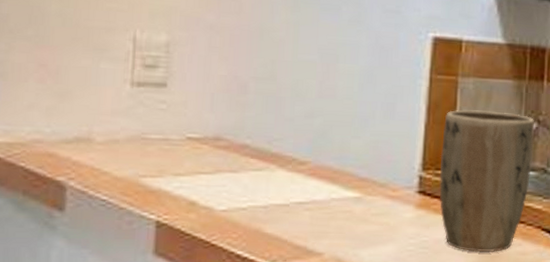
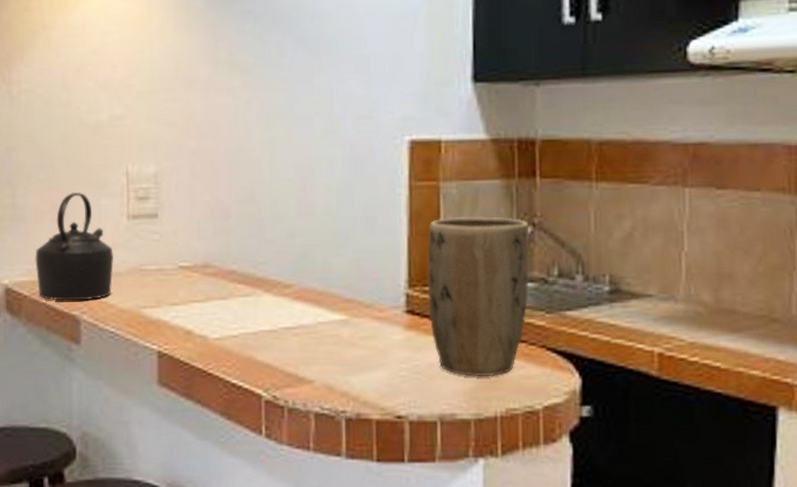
kettle: none [13,52,112,167] -> present [35,192,114,301]

